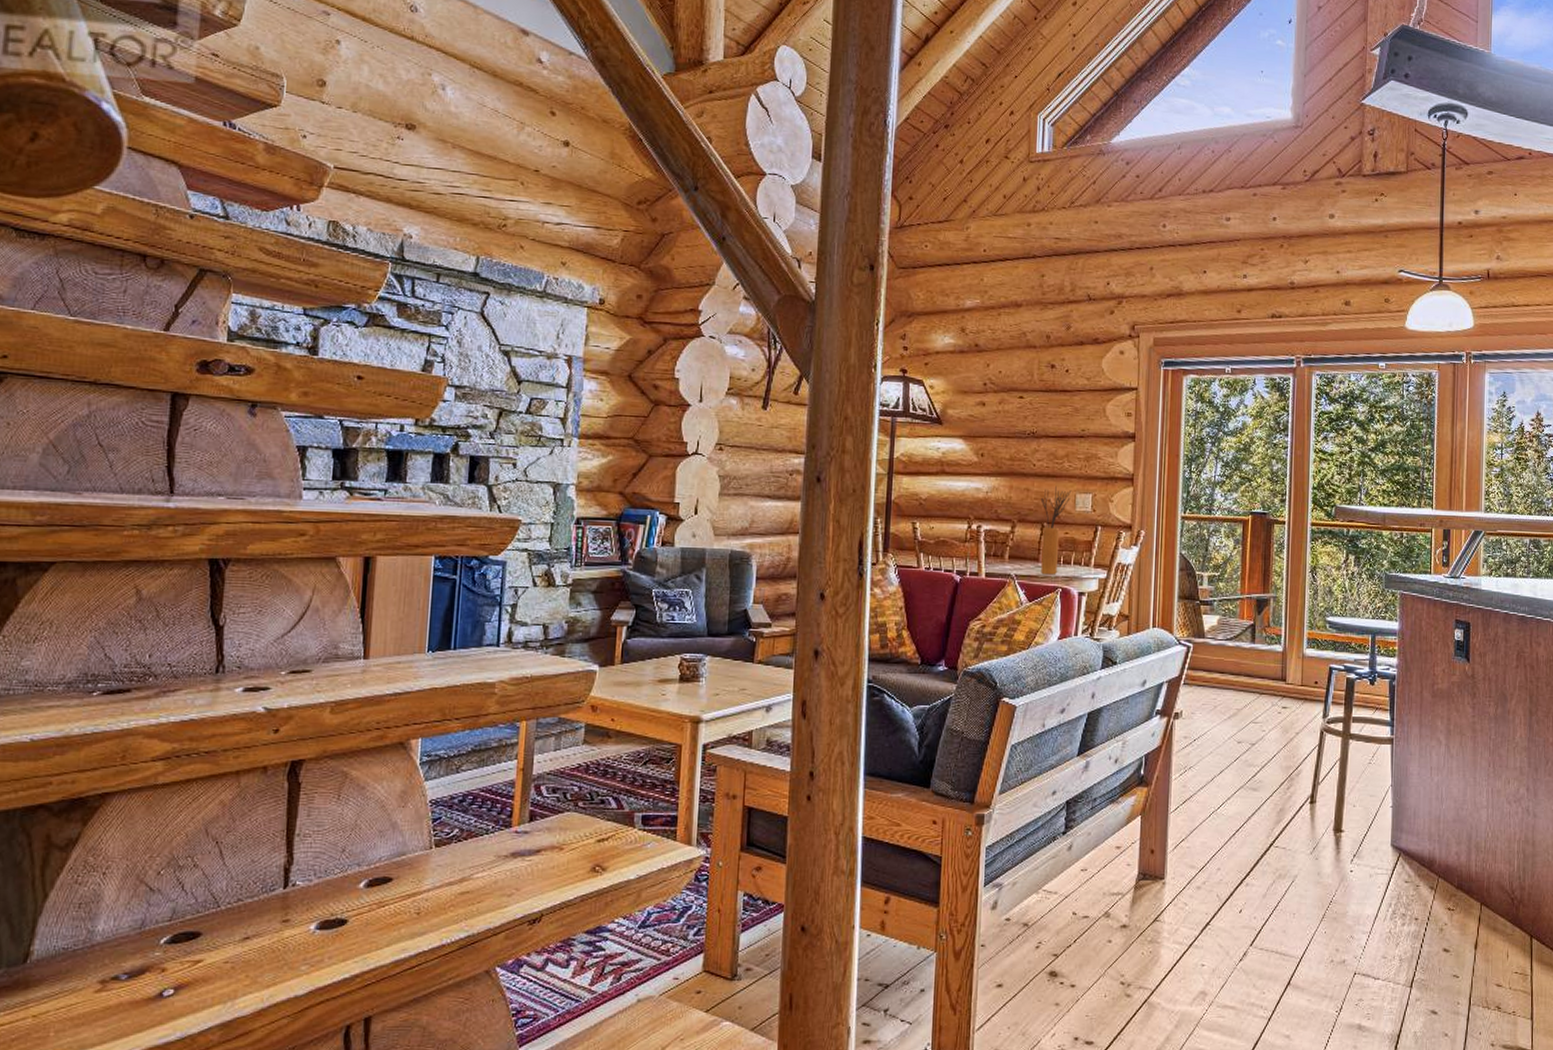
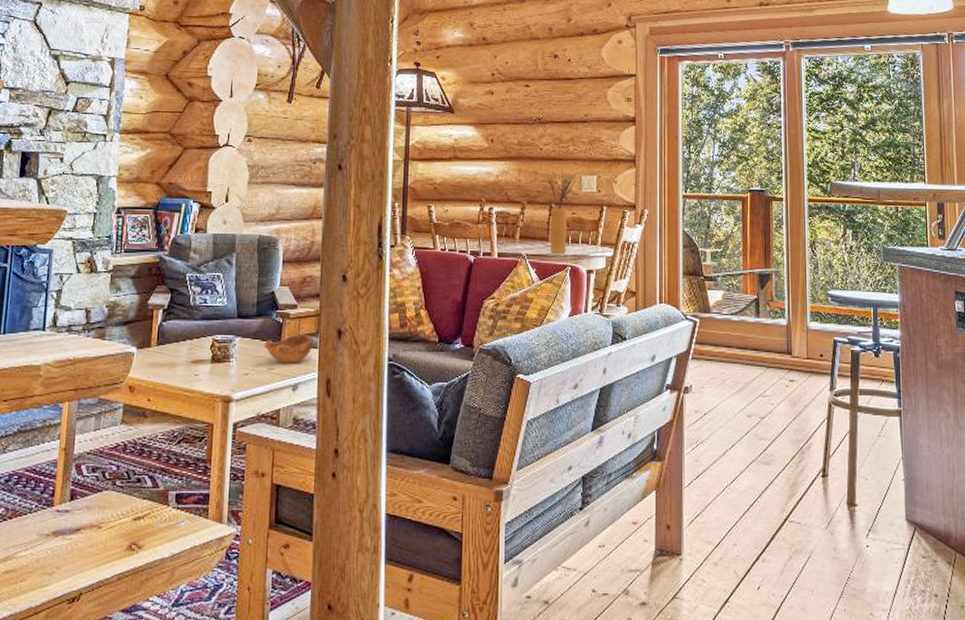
bowl: none [736,655,789,684] -> present [265,335,314,363]

